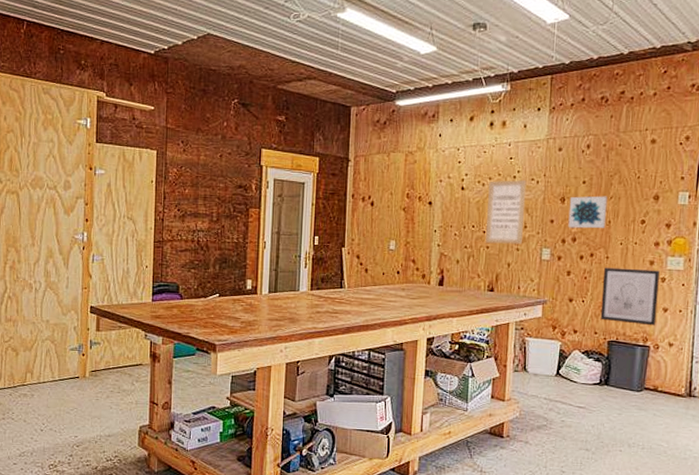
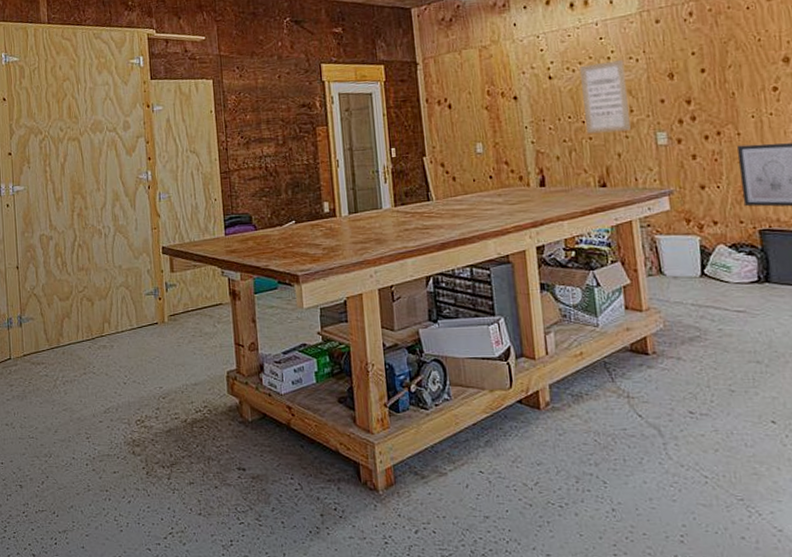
wall art: present [568,196,608,229] -> none [679,65,730,106]

